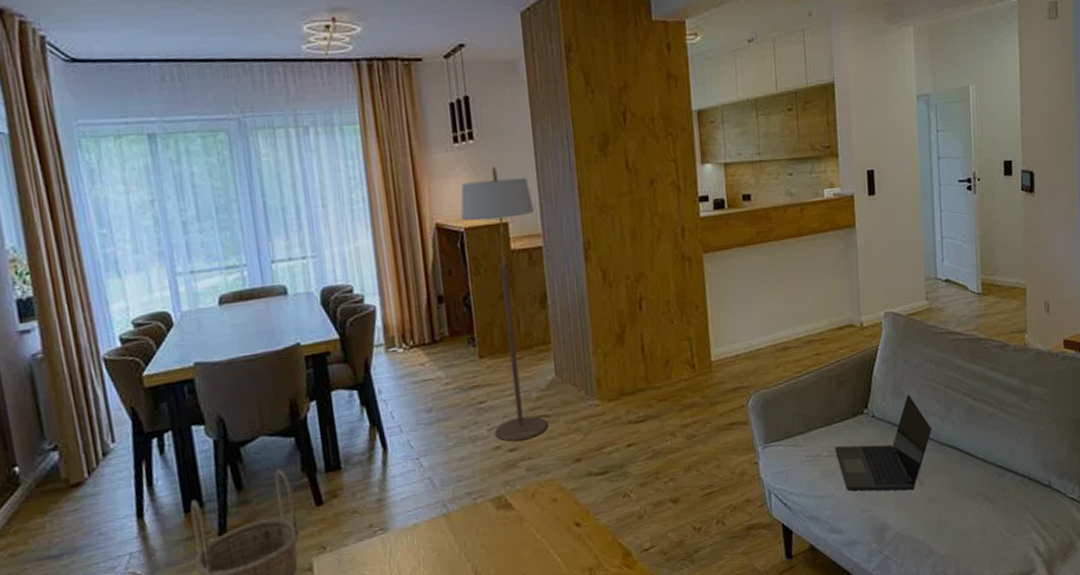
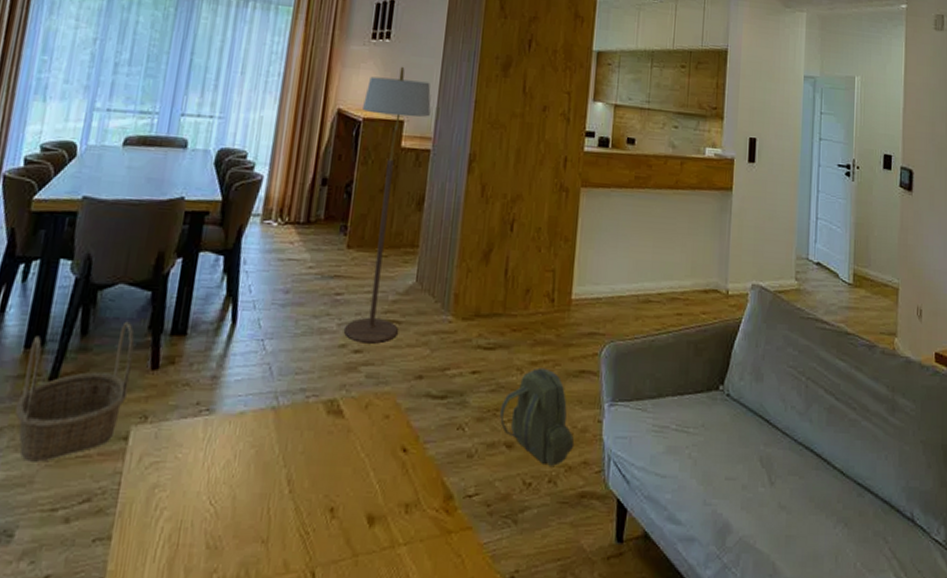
backpack: none [660,428,736,510] -> present [499,367,575,466]
laptop: present [835,394,933,491] -> none [684,378,790,490]

